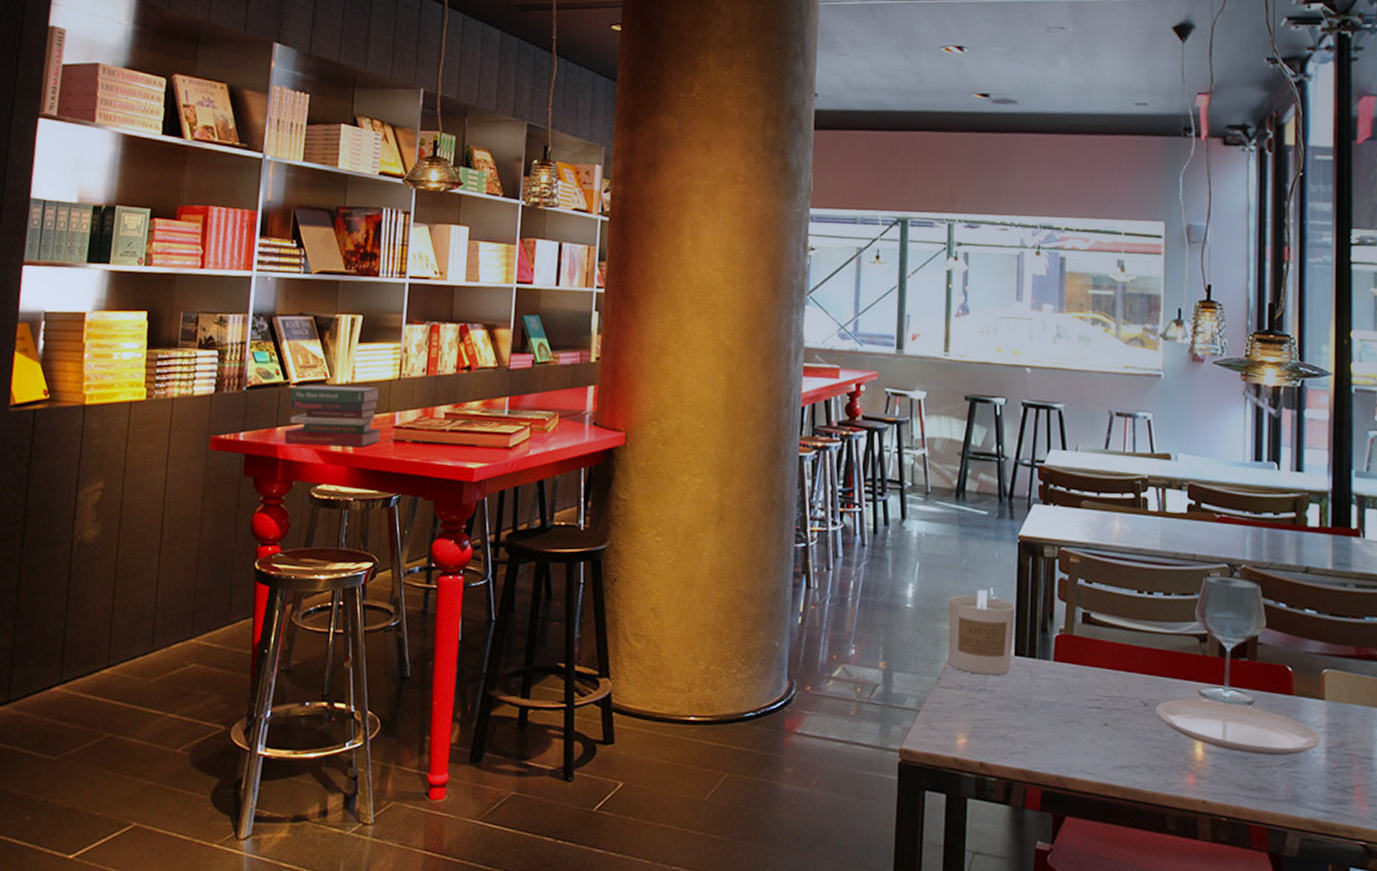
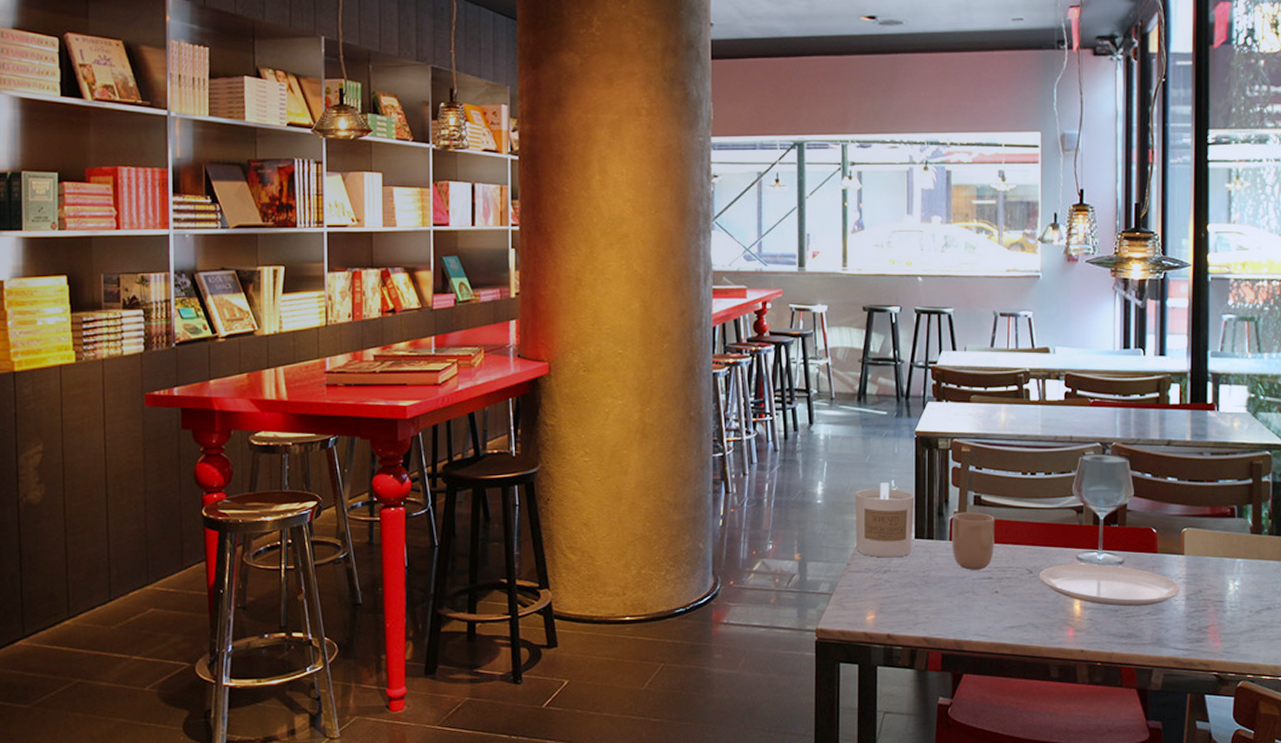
books: present [284,385,382,448] -> none [219,335,314,396]
cup: none [1056,630,1107,697] -> present [952,512,996,570]

